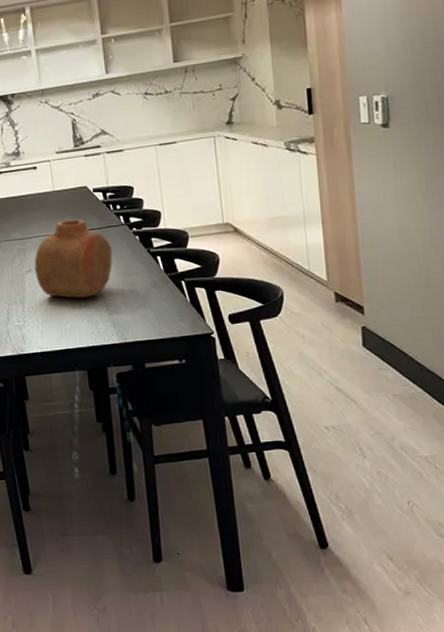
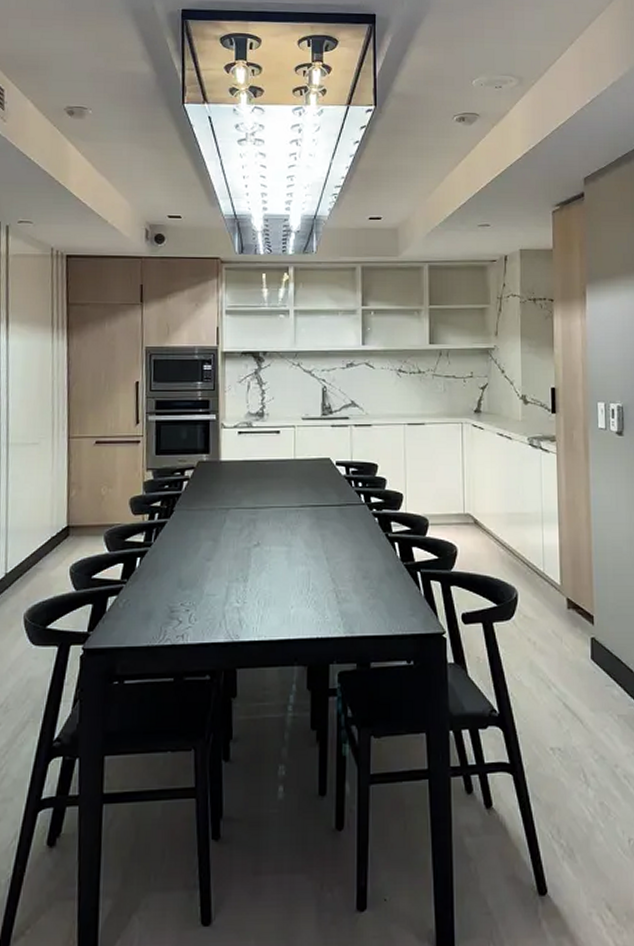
vase: present [34,218,113,298] -> none [263,492,349,581]

